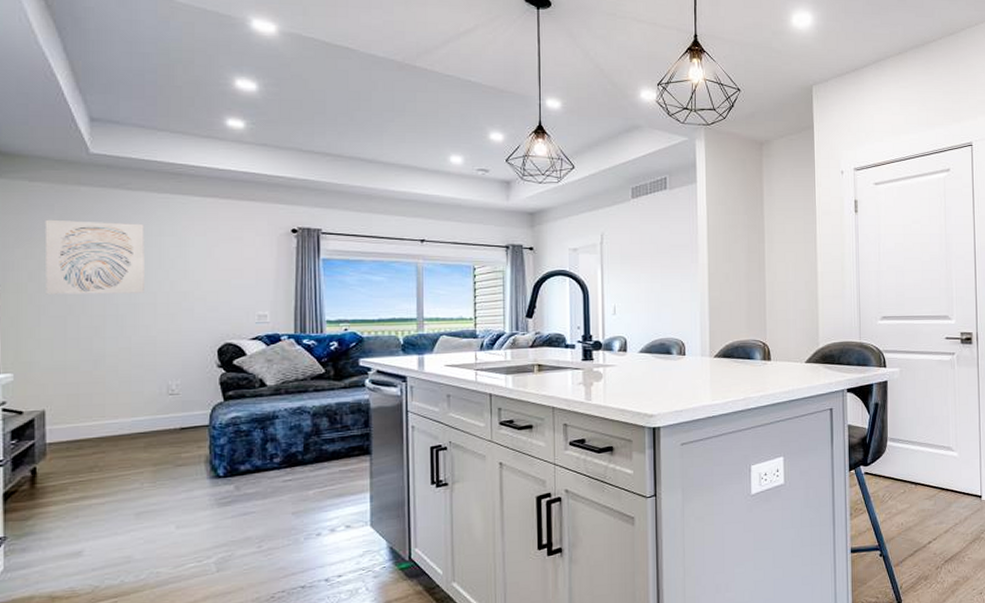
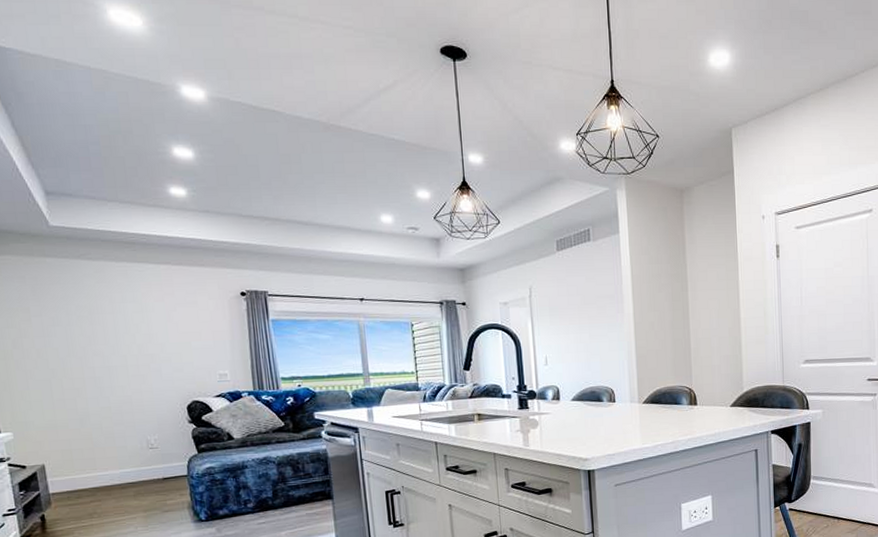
wall art: present [44,219,144,295] -> none [19,290,116,360]

